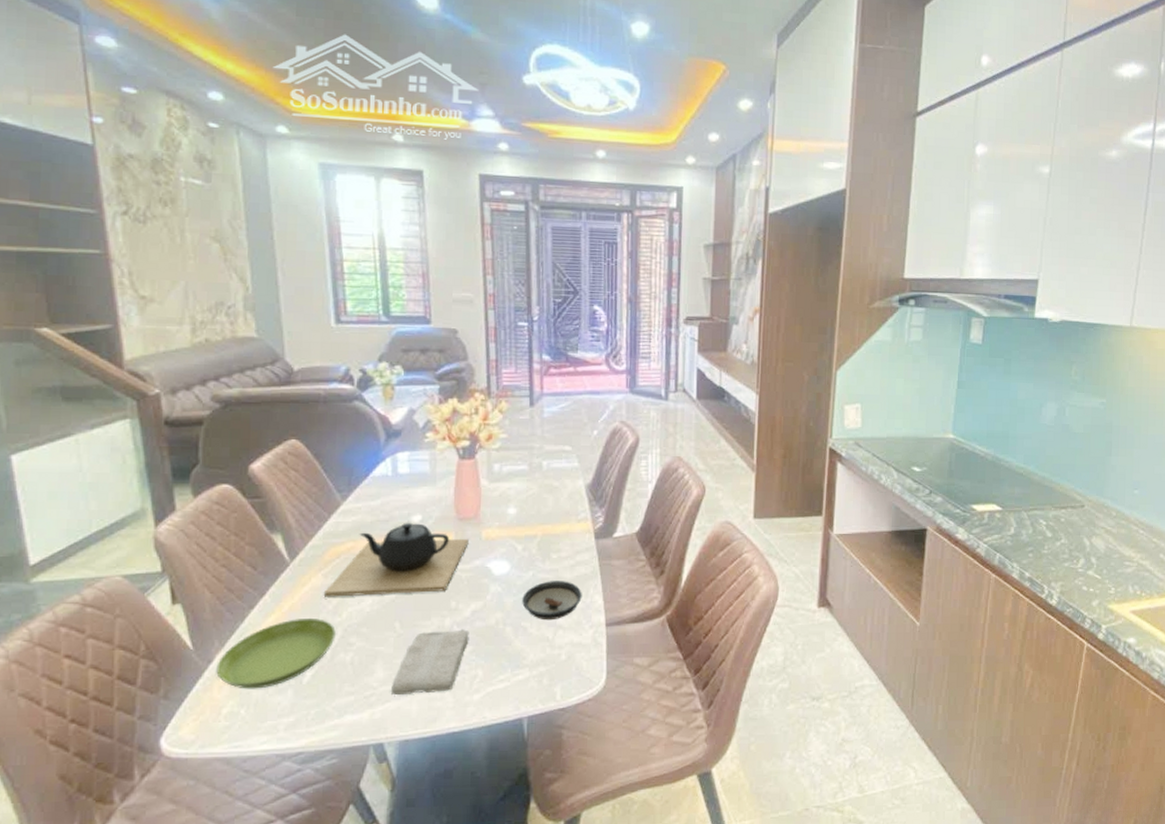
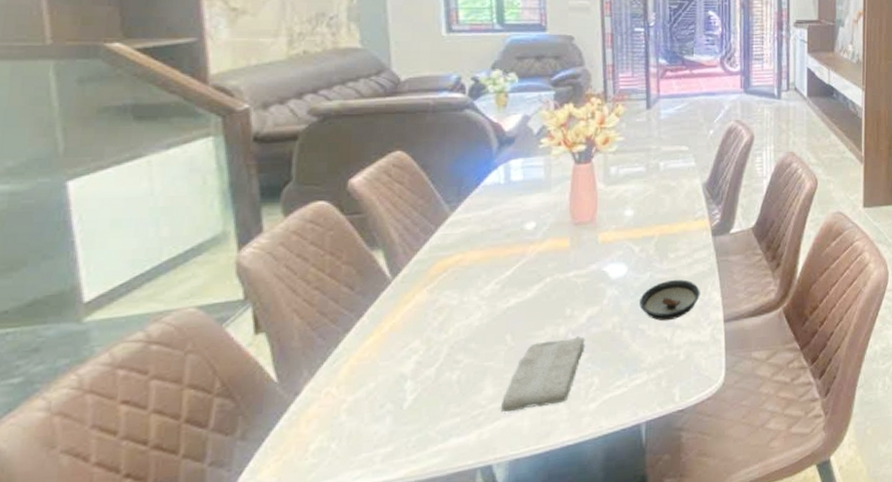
saucer: present [216,619,337,689] -> none [304,337,443,421]
teapot: present [323,522,469,597] -> none [428,230,585,314]

